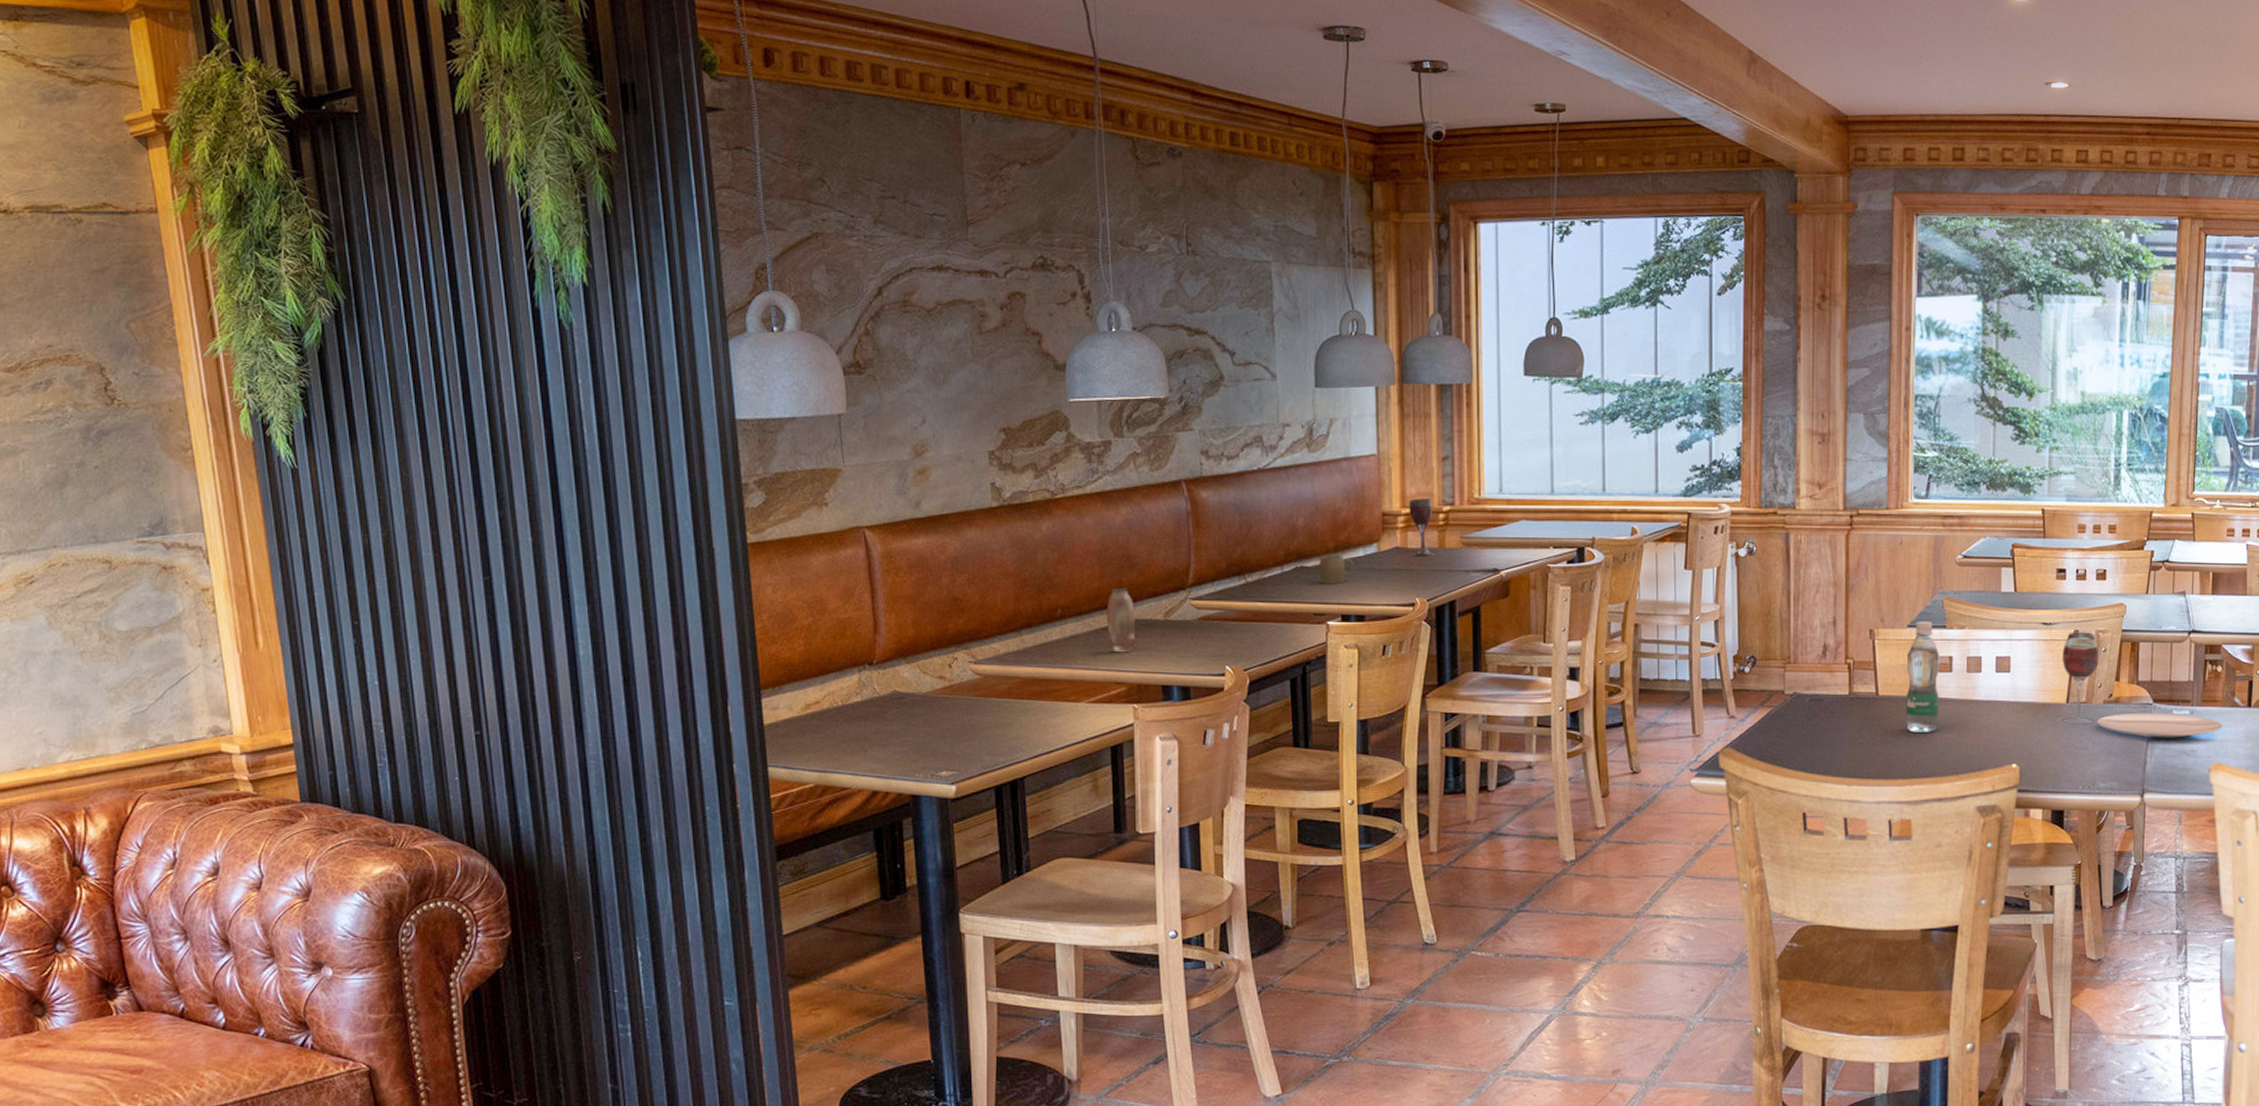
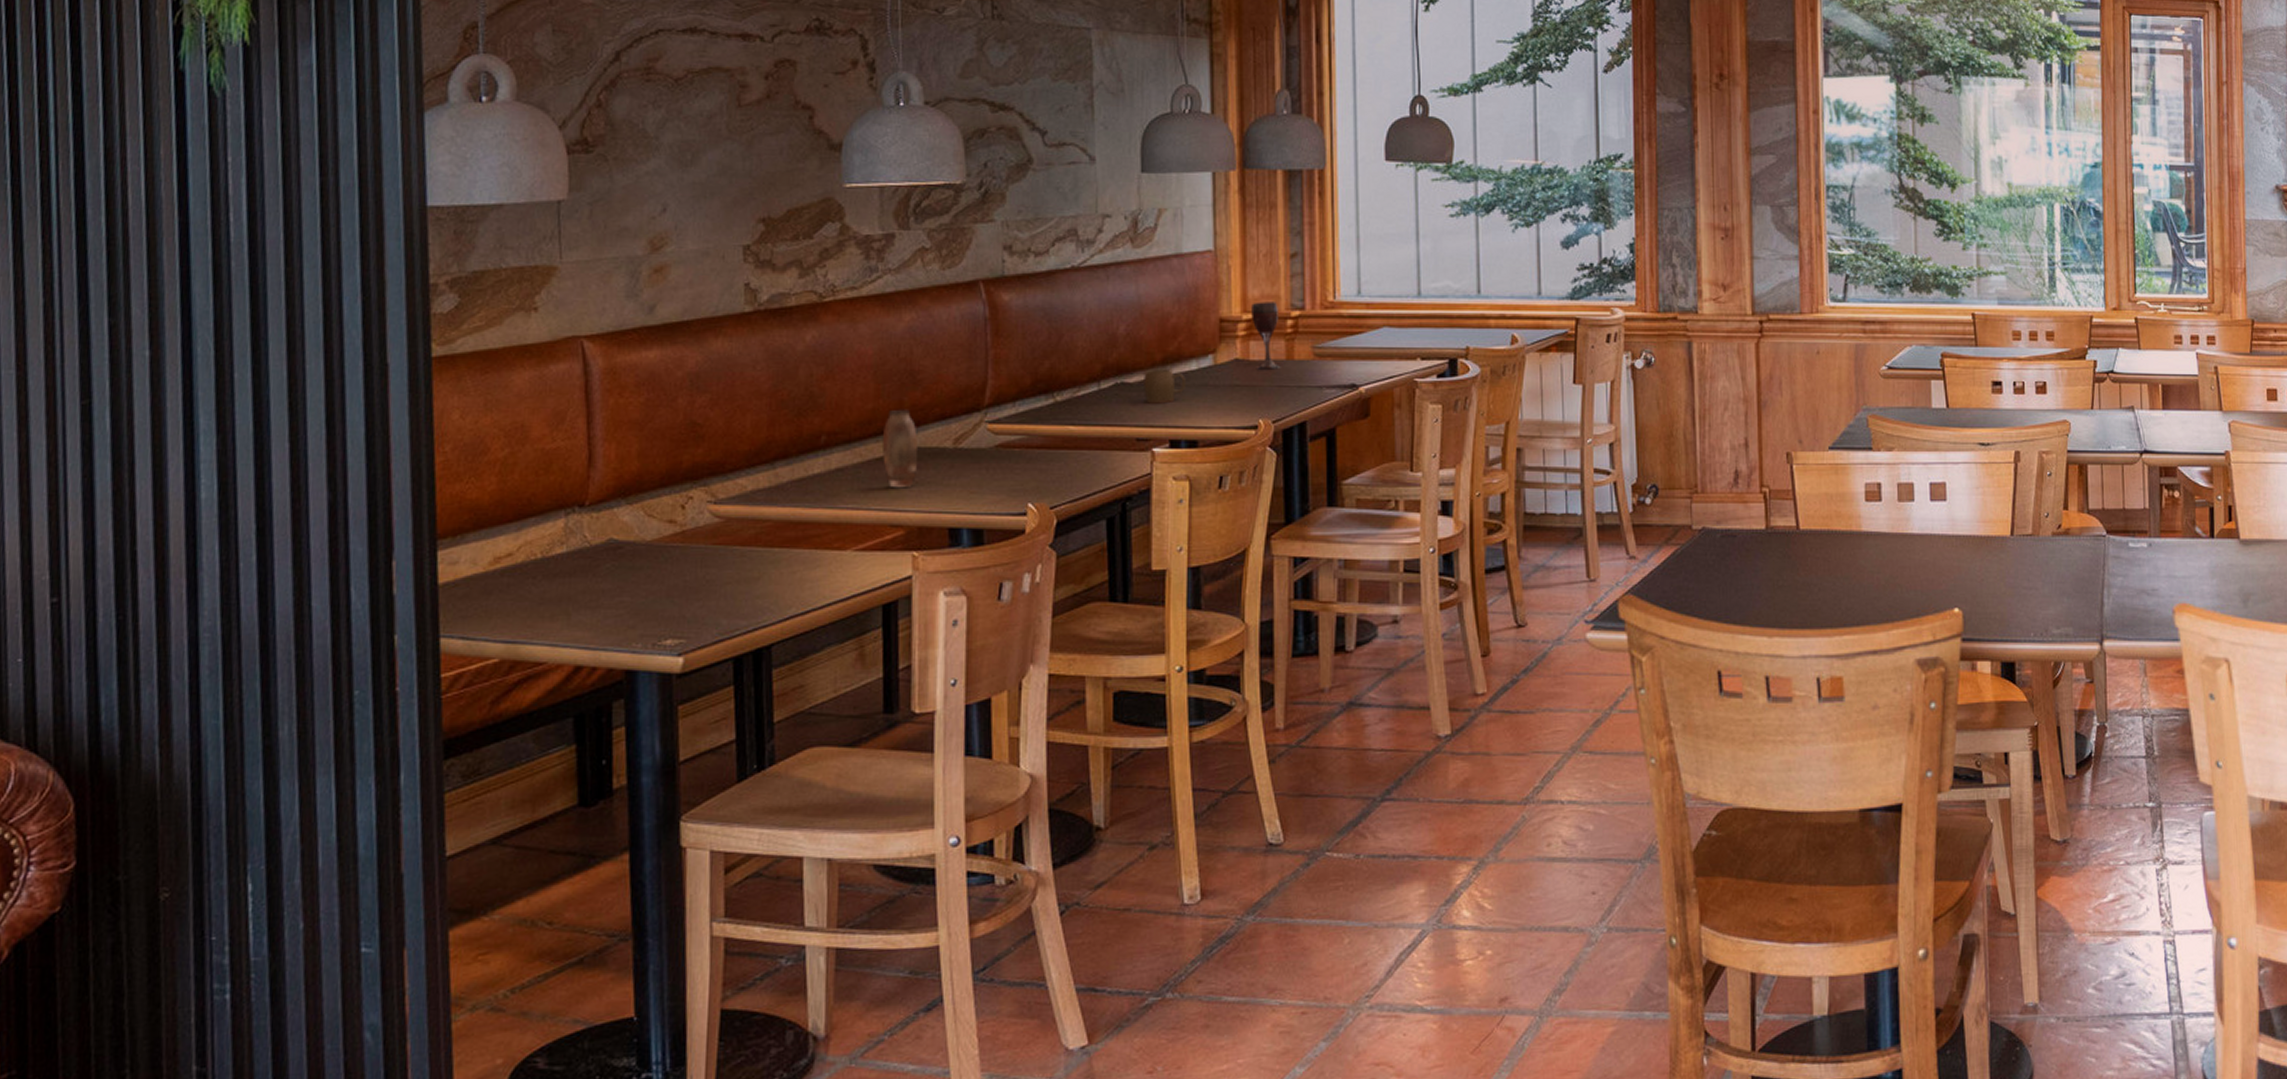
bottle: present [1905,621,1940,732] -> none [1830,442,1869,573]
wineglass: present [2062,632,2099,725] -> none [2003,453,2044,562]
plate: present [2097,713,2223,738] -> none [2046,546,2185,575]

